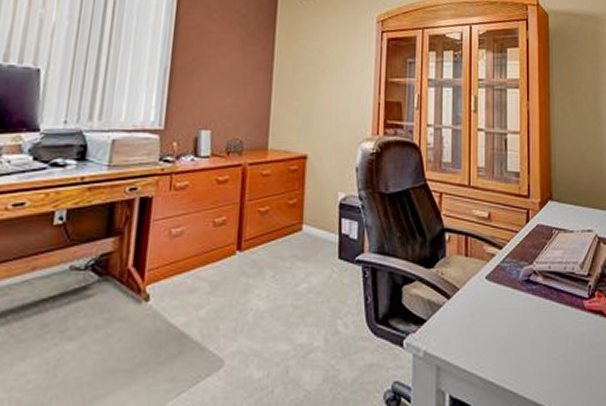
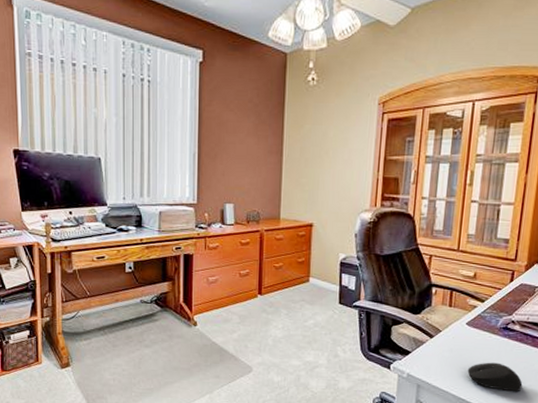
computer mouse: none [492,327,554,366] -> present [467,362,523,392]

